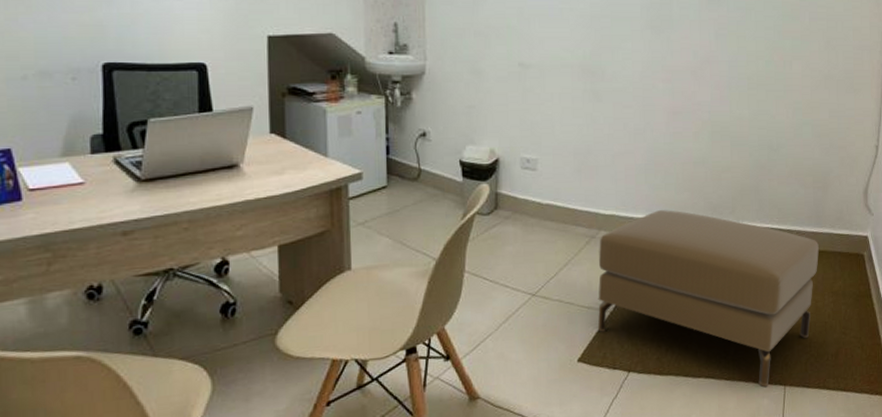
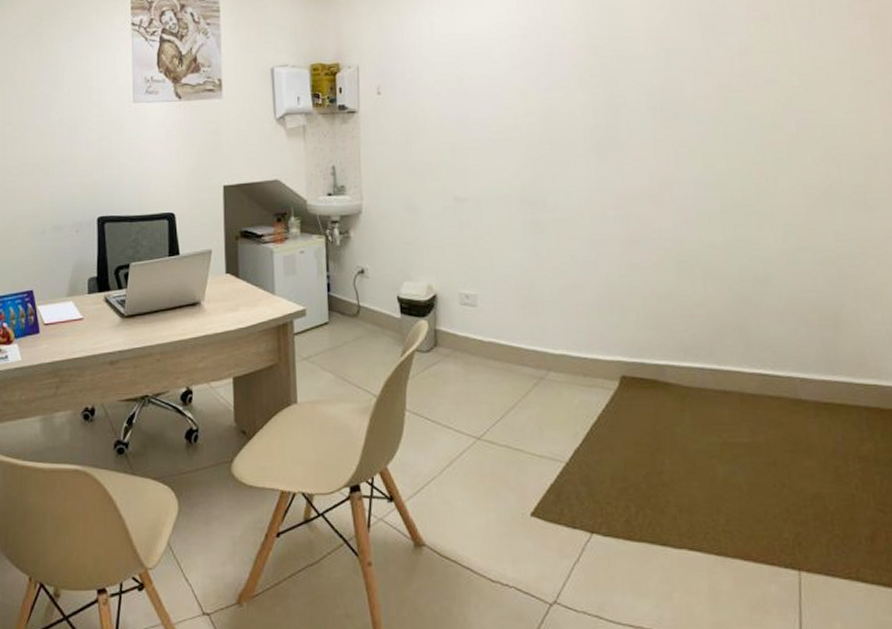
ottoman: present [597,210,819,388] -> none [549,350,835,570]

